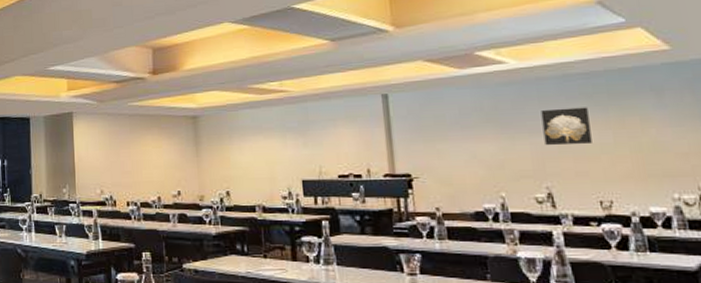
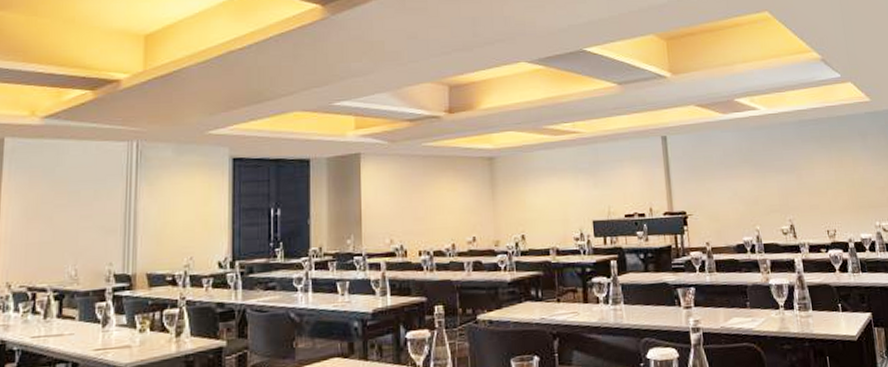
wall art: present [541,107,592,145] -> none [784,149,821,182]

